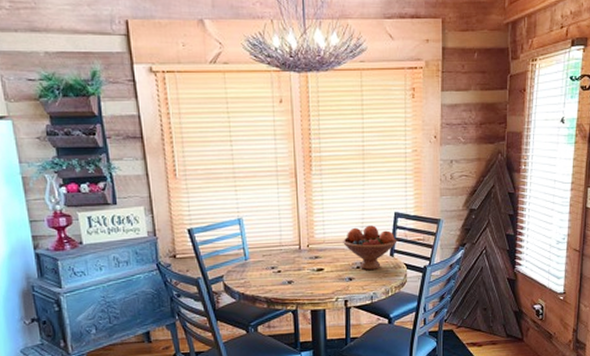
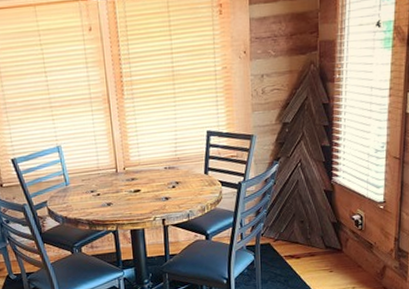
fruit bowl: present [343,225,397,270] -> none [158,145,211,189]

